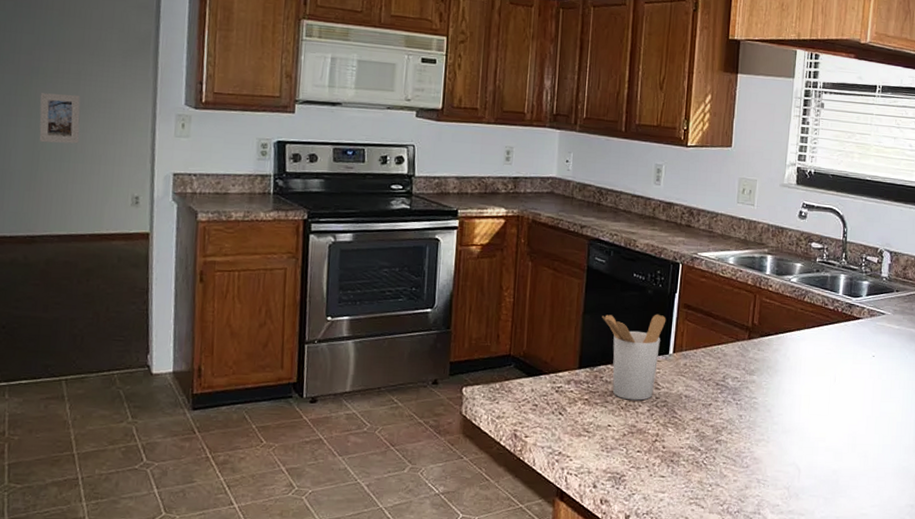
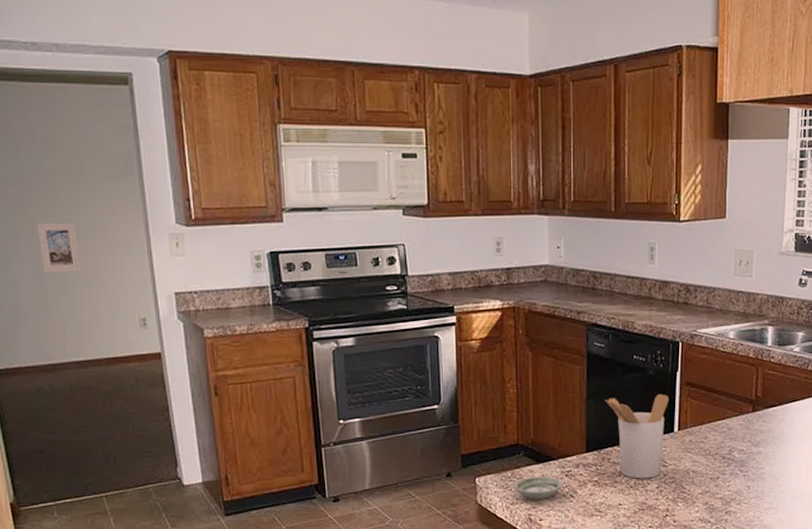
saucer: none [500,389,552,416] -> present [513,476,562,500]

